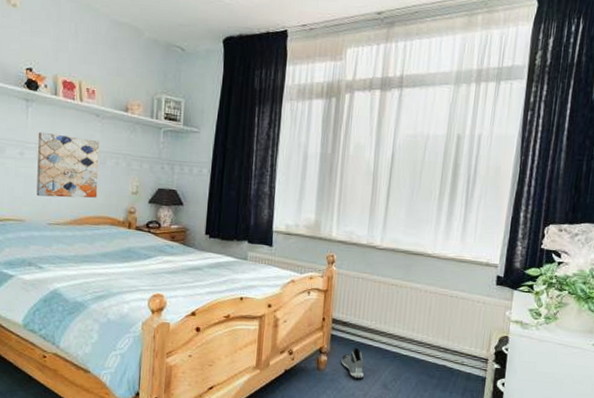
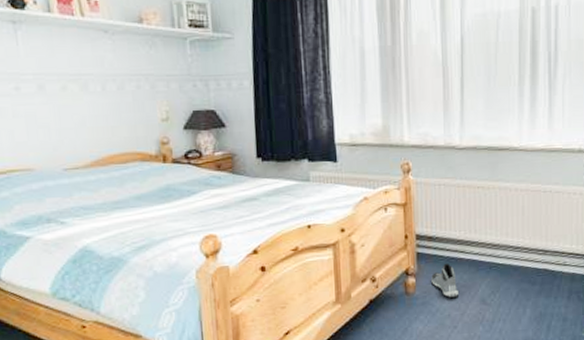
wall art: present [36,131,99,198] -> none [34,59,120,137]

